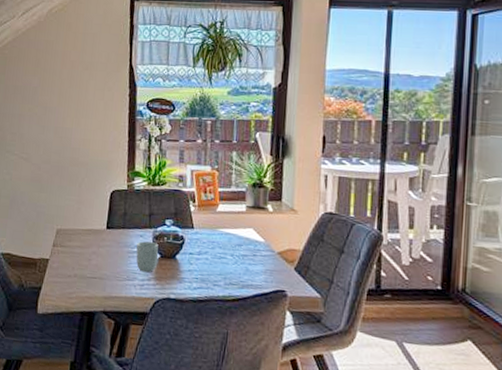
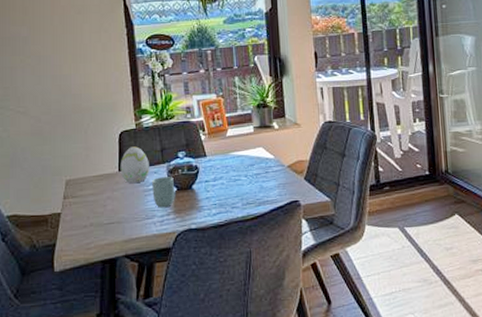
decorative egg: none [107,207,136,243] -> present [120,146,149,184]

